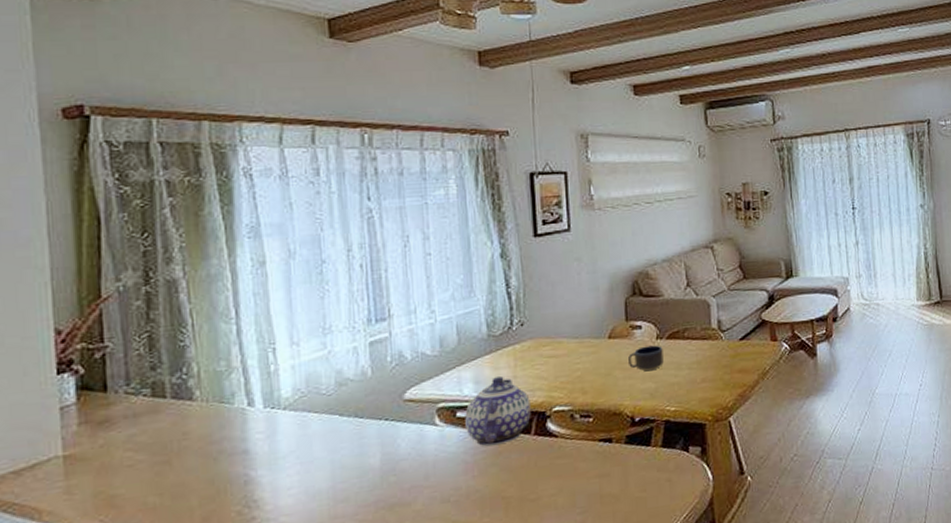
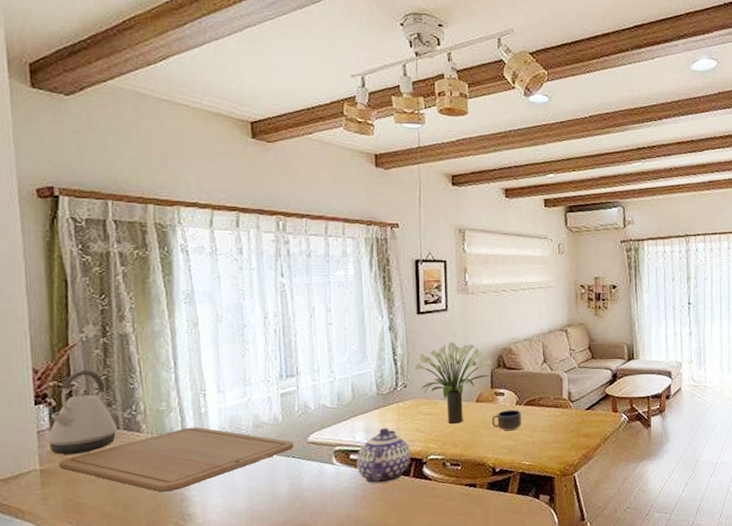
kettle: none [72,326,165,435] -> present [46,369,118,455]
chopping board: none [87,389,387,474] -> present [58,427,294,492]
flower arrangement: none [532,268,625,368] -> present [414,342,491,425]

